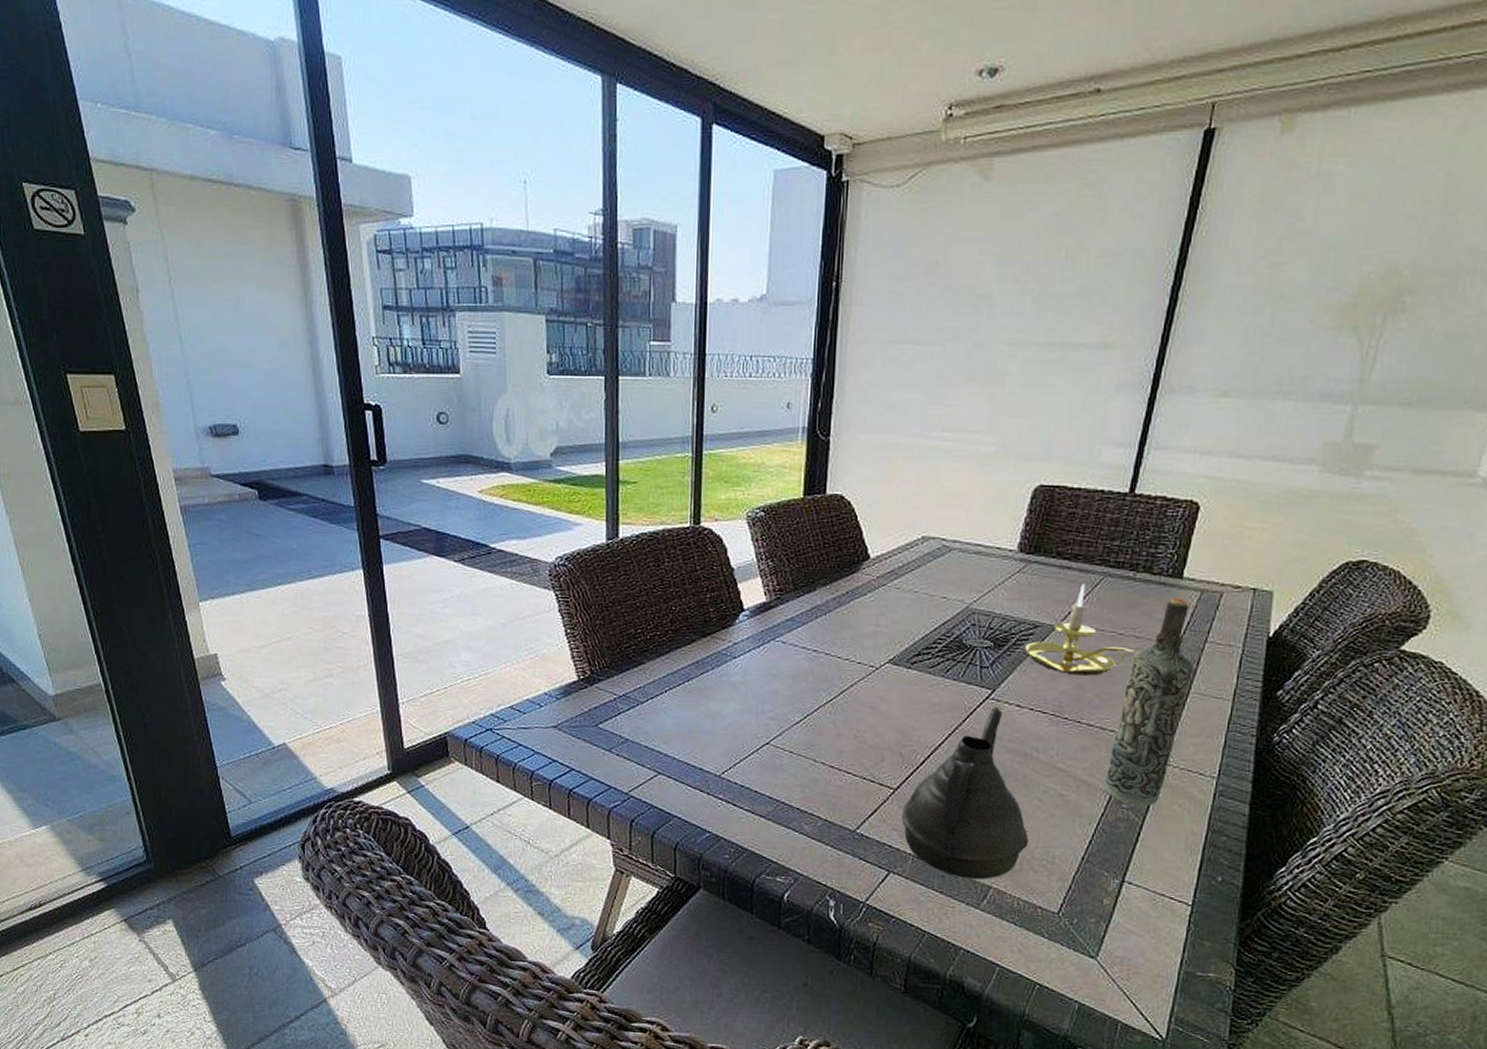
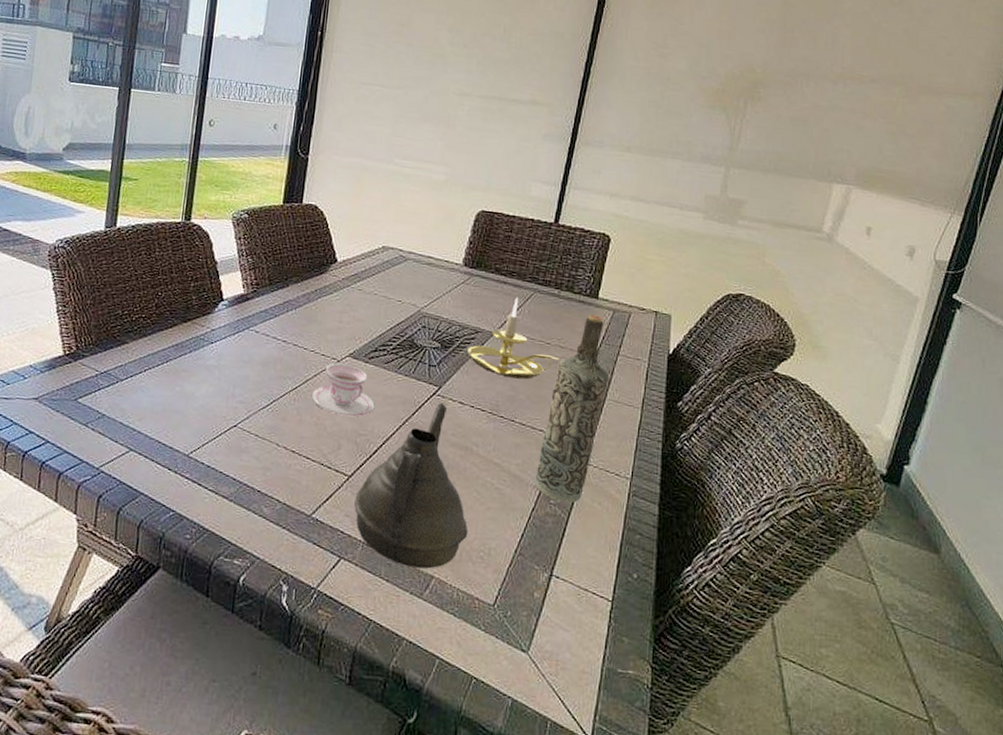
teacup: none [850,670,920,728] -> present [312,362,375,417]

